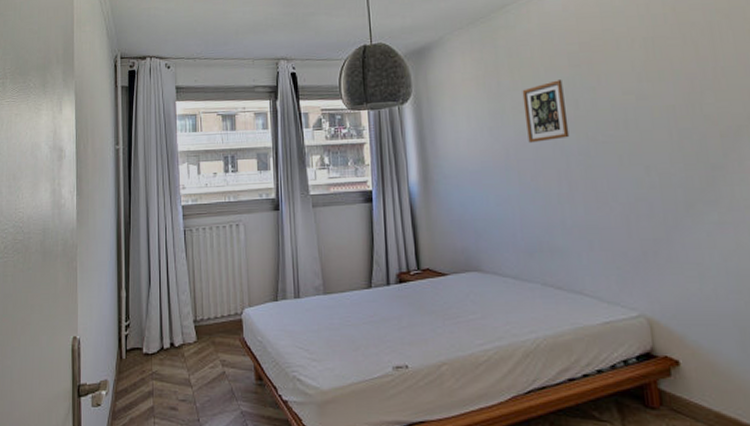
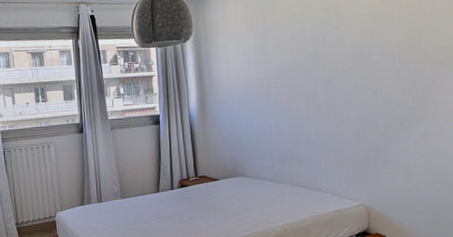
picture frame: present [522,80,570,143] -> none [282,21,317,73]

